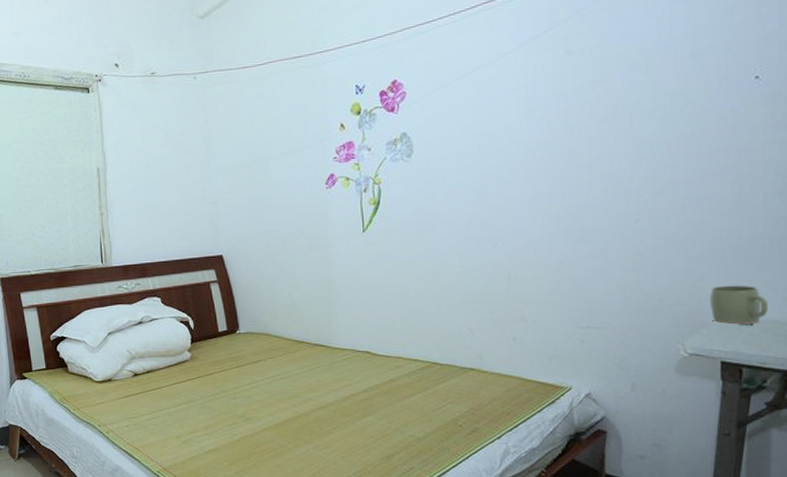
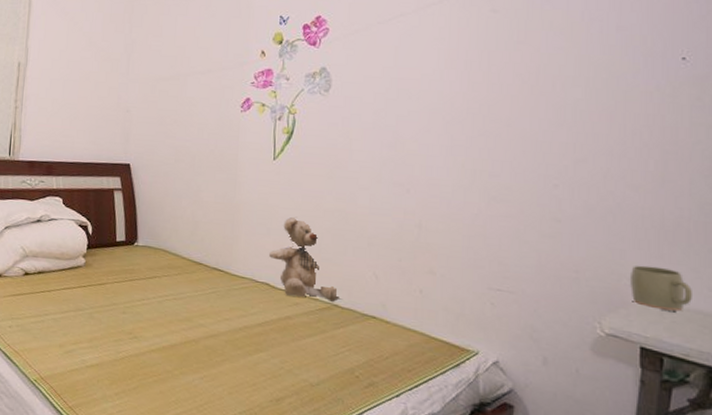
teddy bear: none [368,284,442,361] -> present [269,216,343,303]

